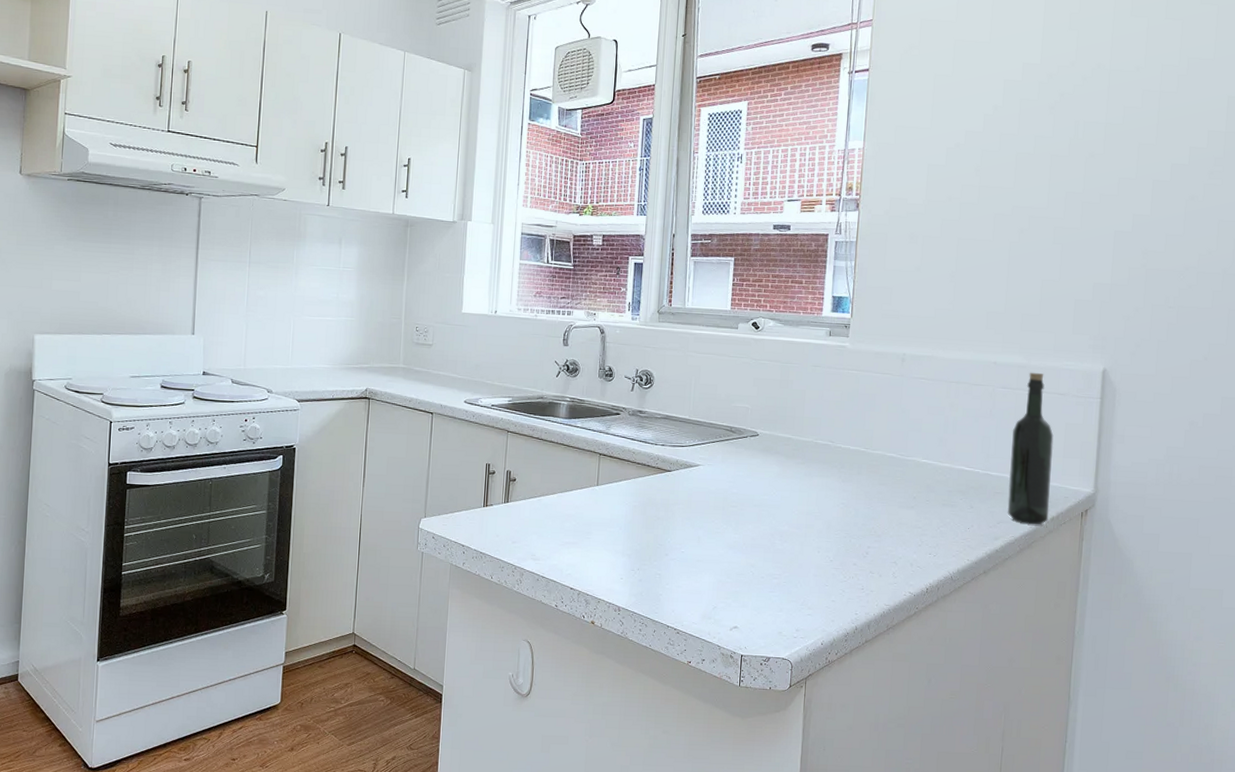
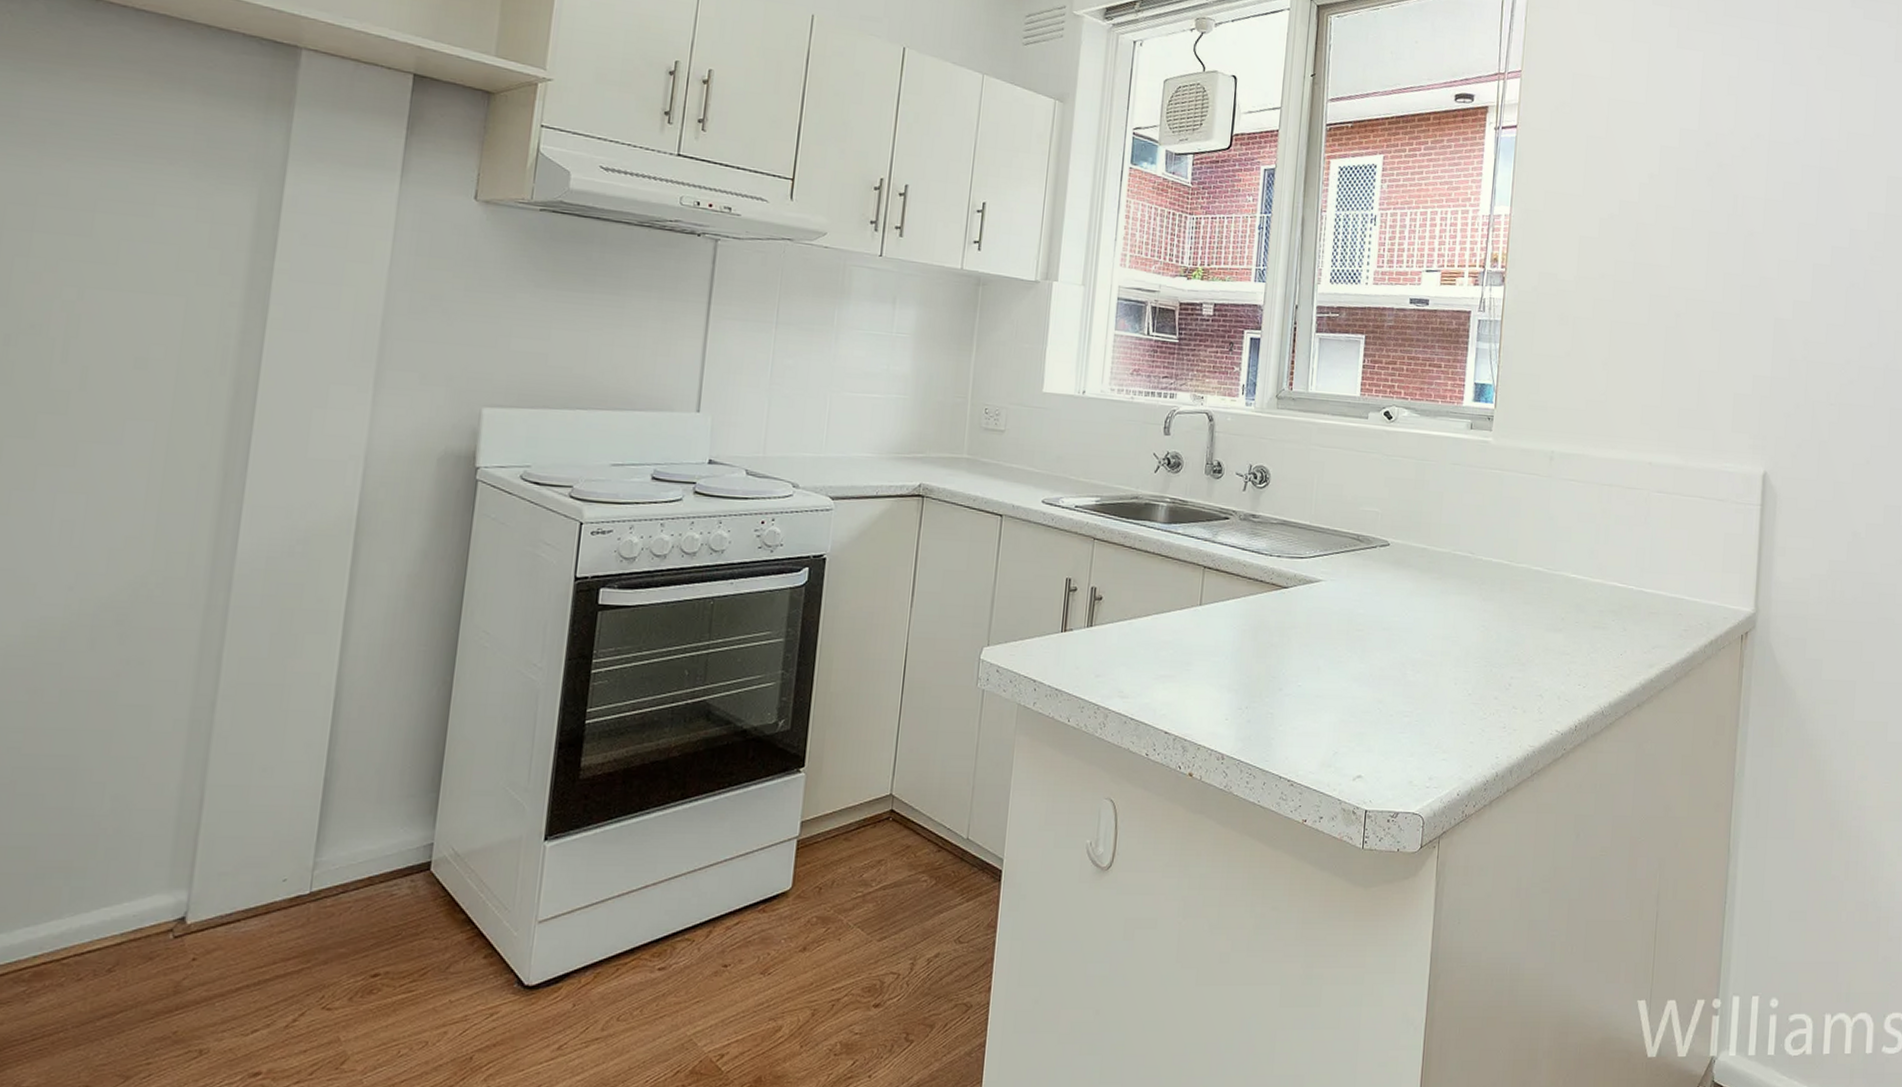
wine bottle: present [1007,372,1054,524] -> none [1662,474,1712,649]

